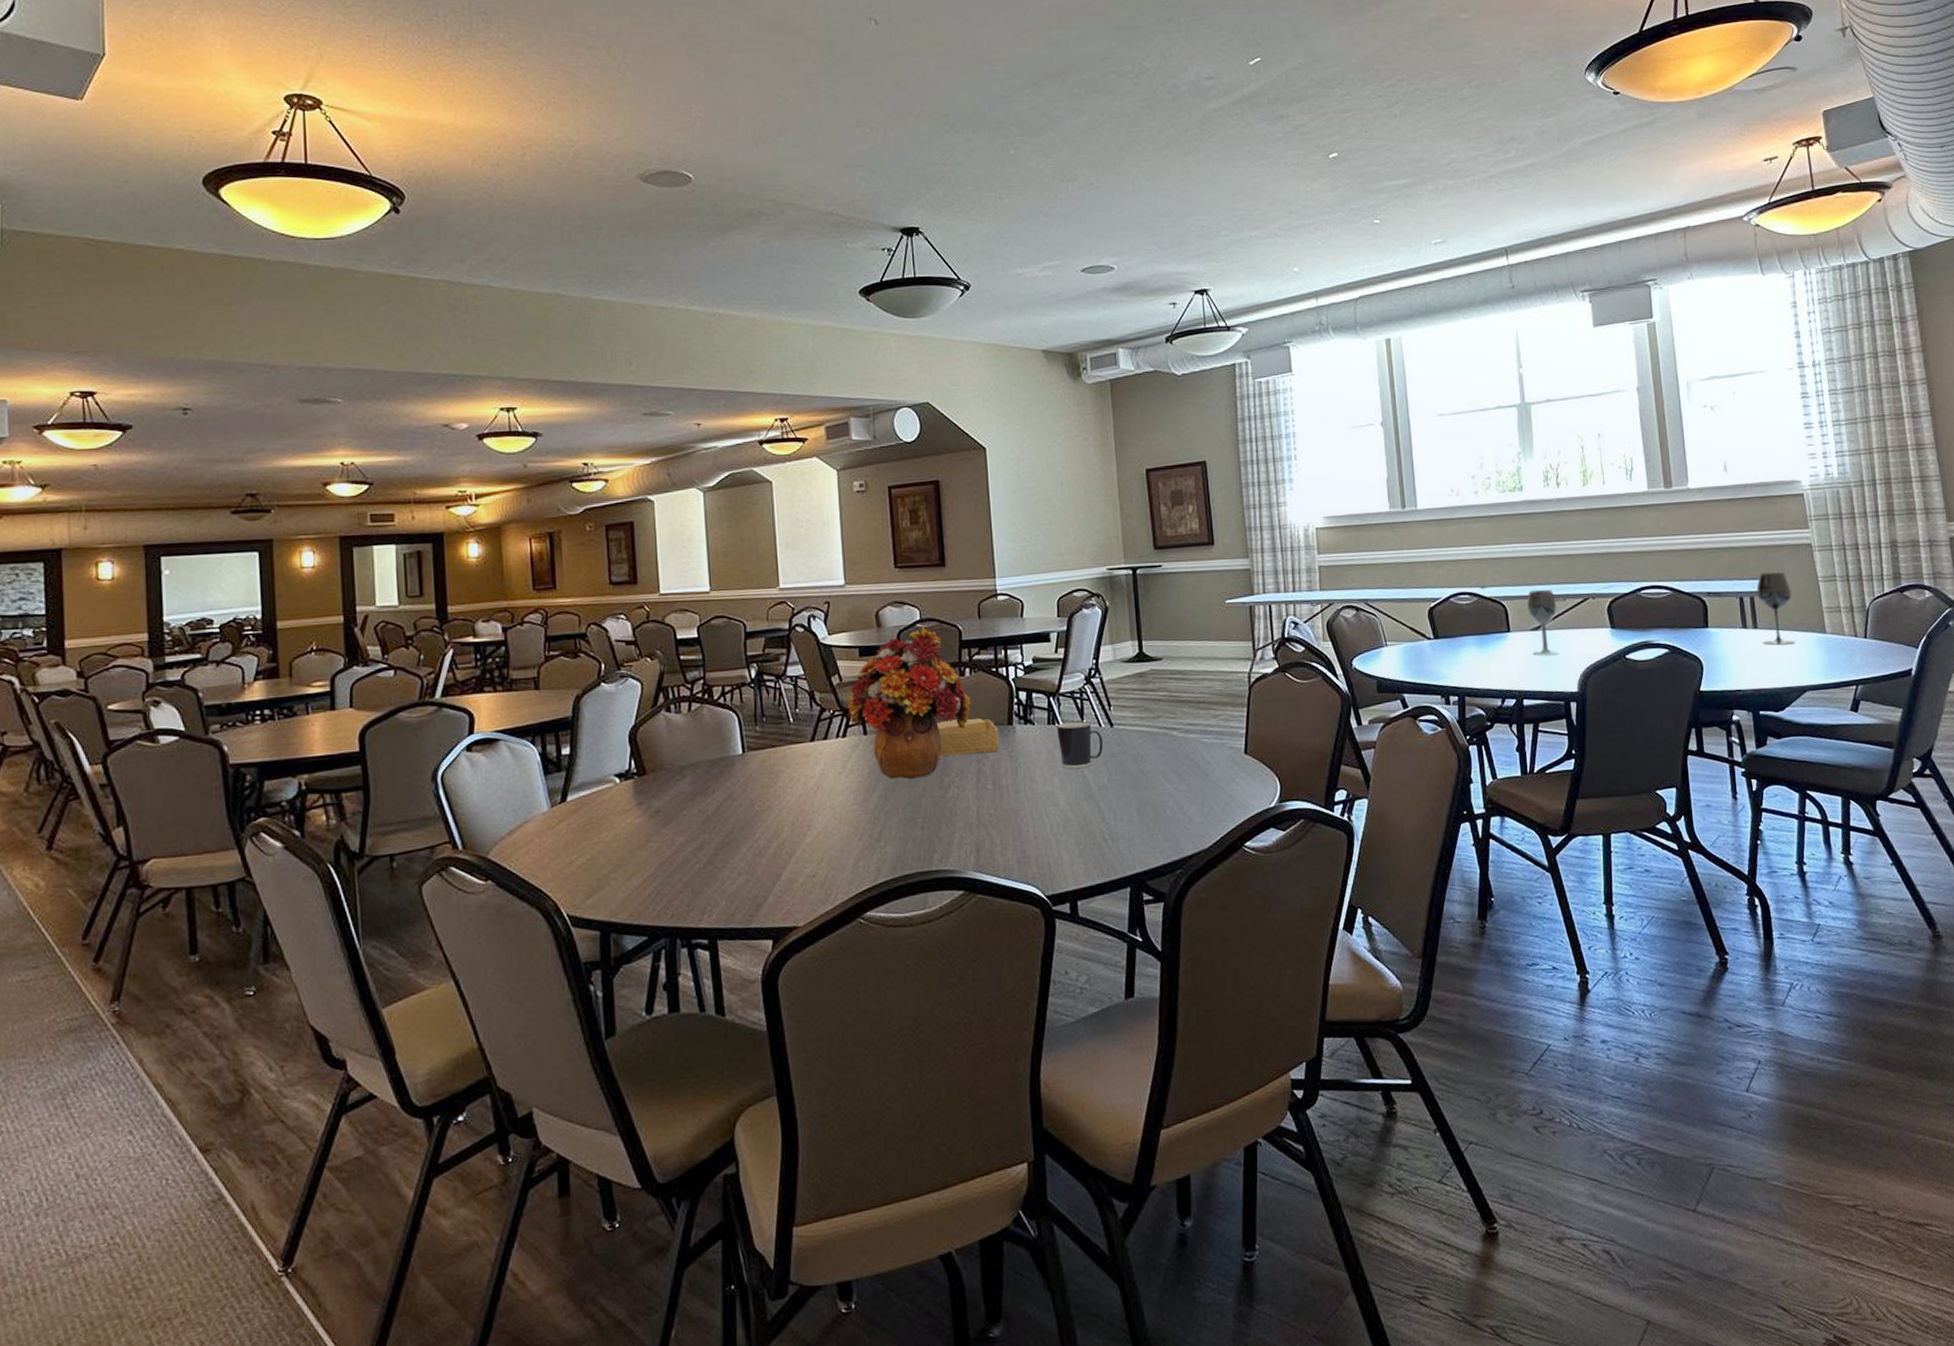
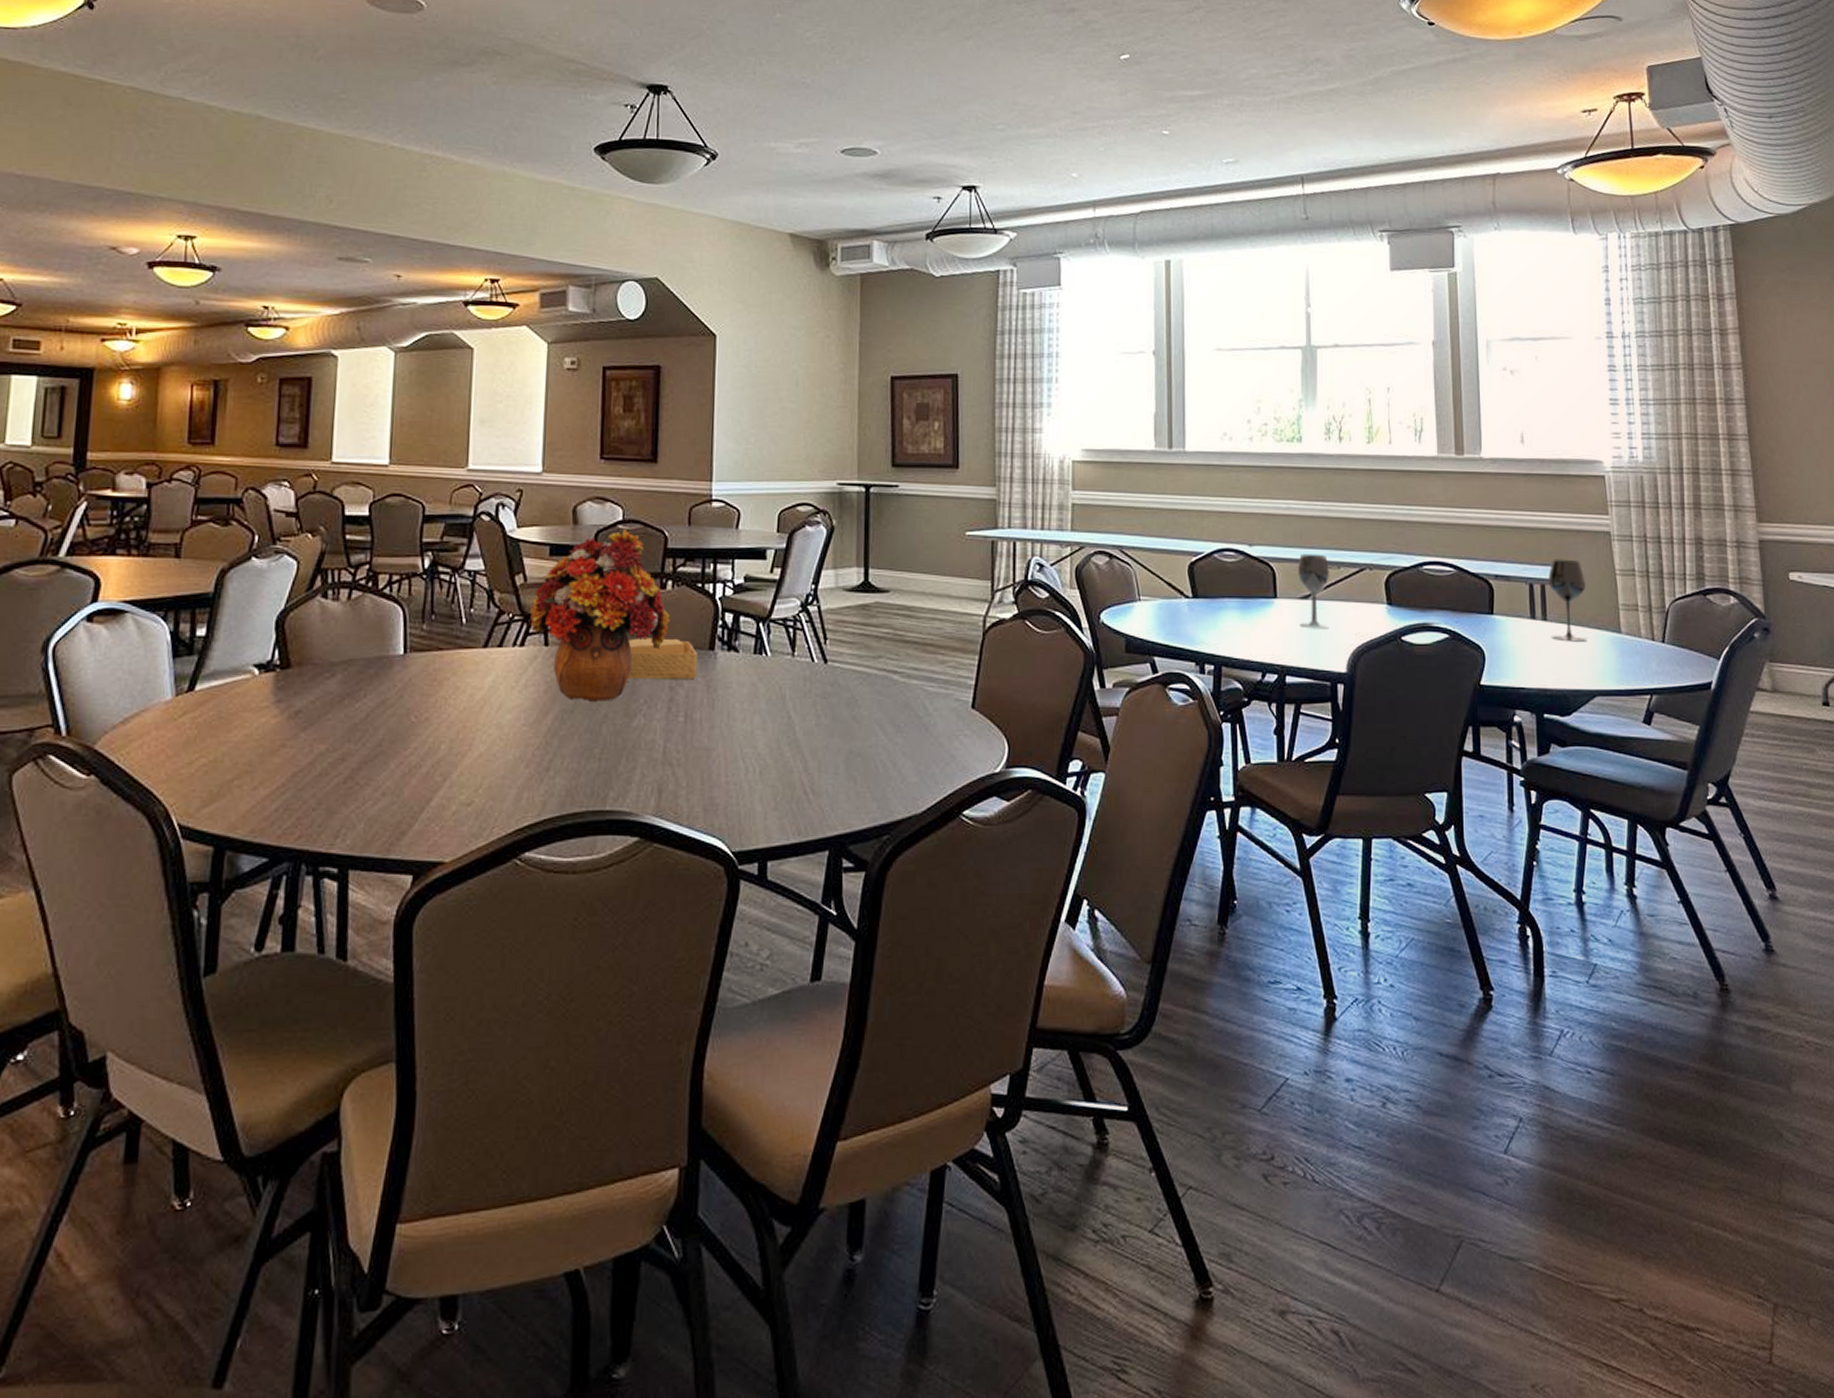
mug: present [1056,721,1104,770] -> none [762,653,815,708]

